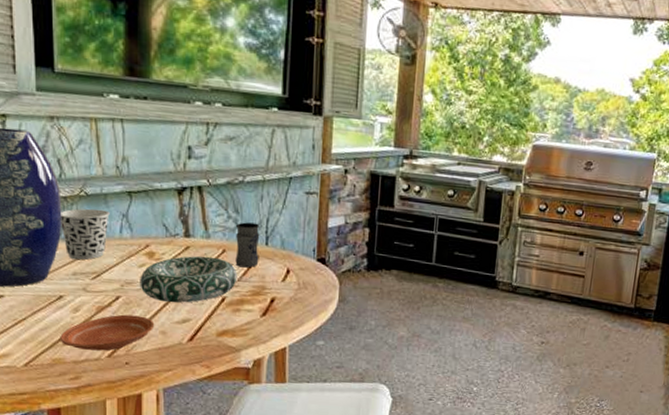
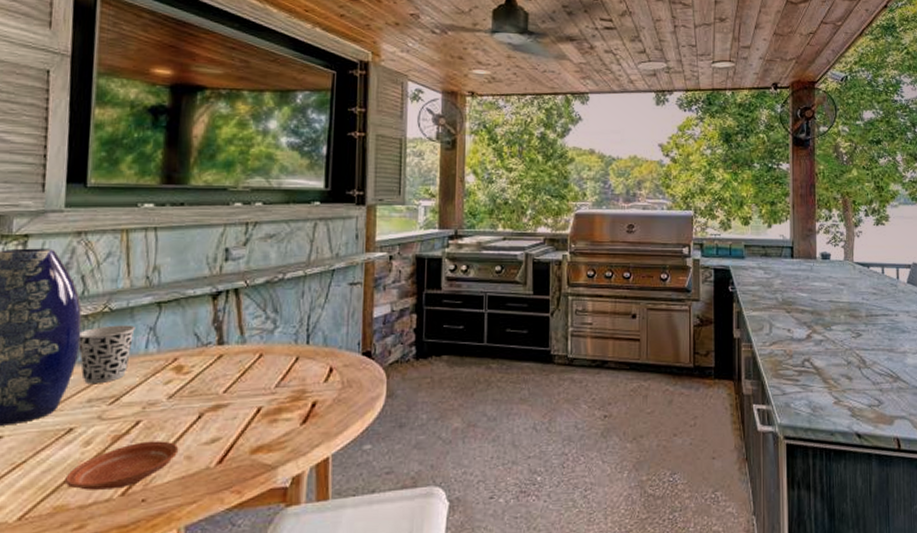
decorative bowl: present [140,256,238,303] -> none [164,363,276,420]
jar: present [235,222,260,268] -> none [273,321,301,372]

